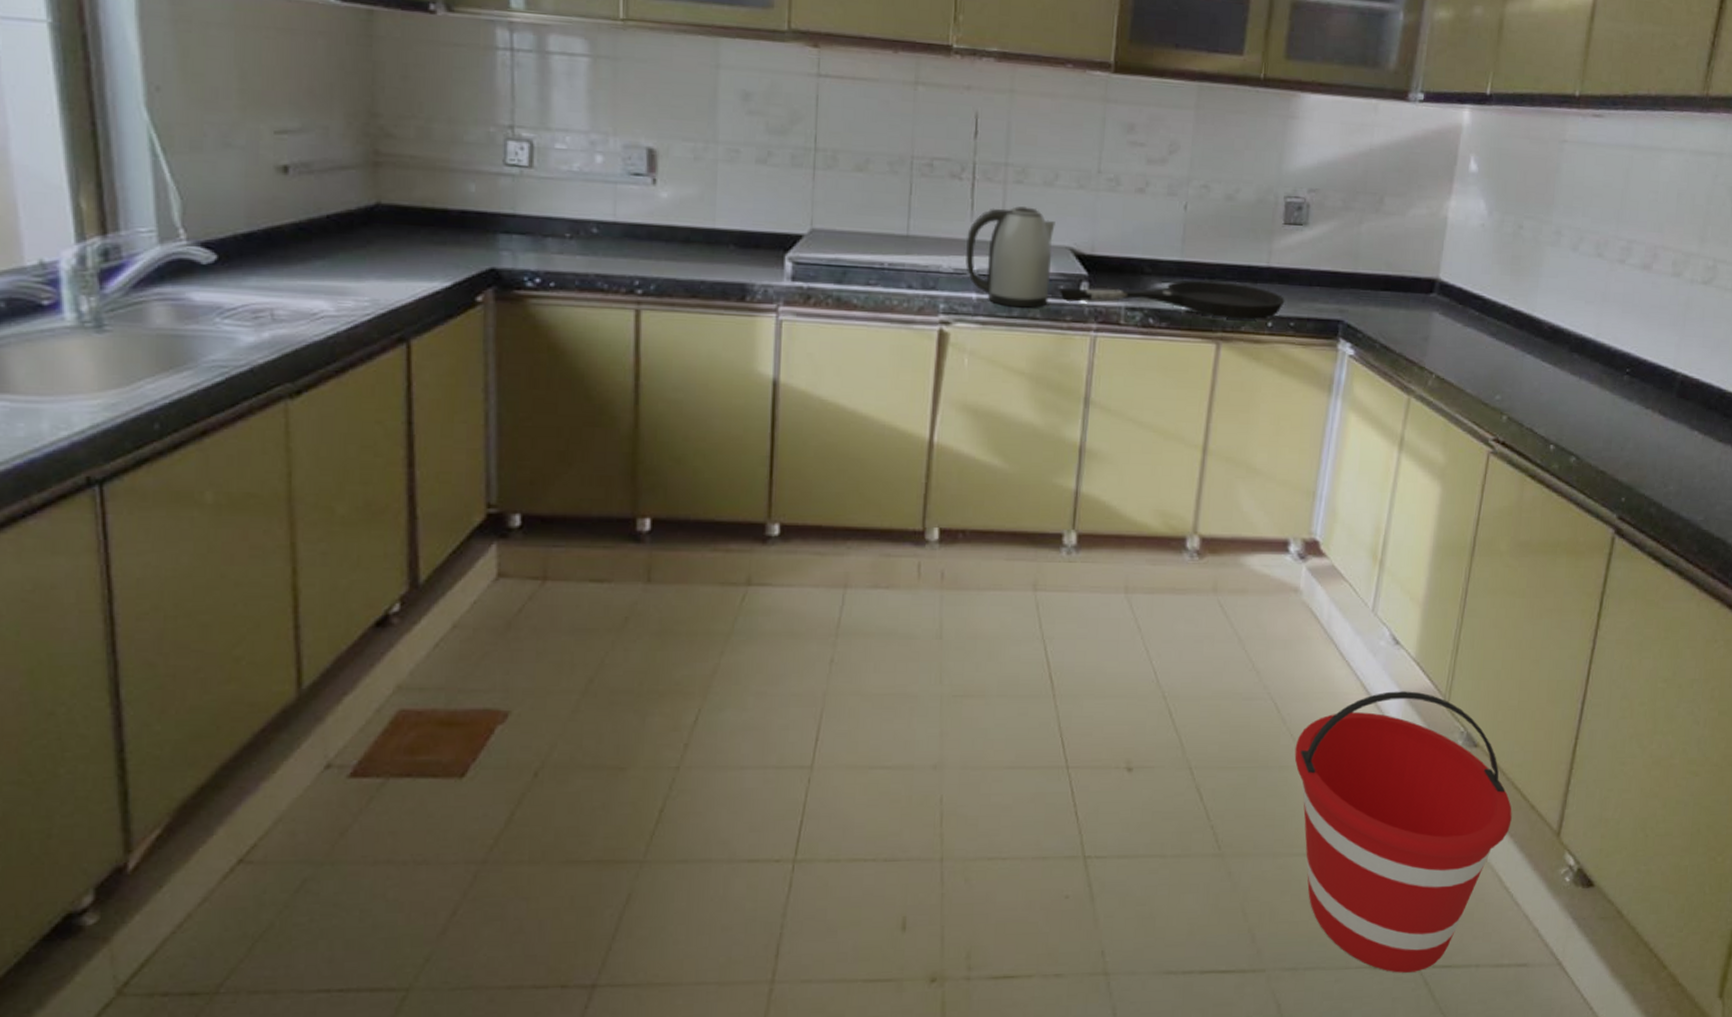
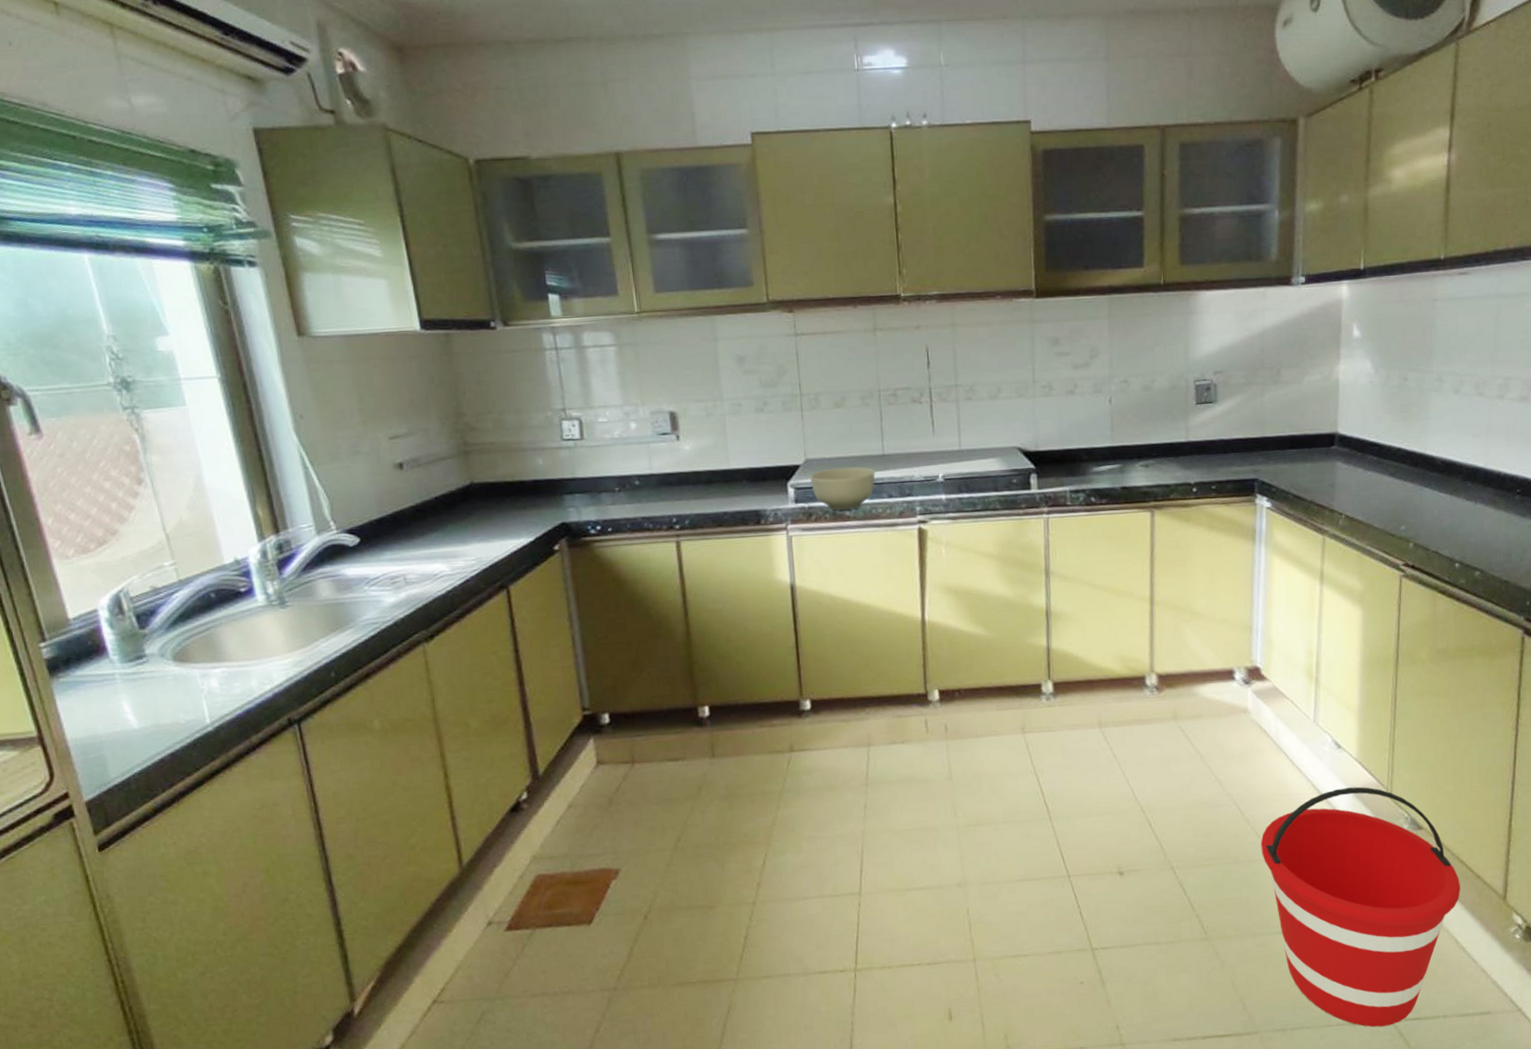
bowl: none [813,244,895,298] -> present [809,466,876,511]
kettle: present [965,206,1055,308] -> none [931,418,1005,502]
frying pan: present [1059,280,1285,320] -> none [1012,459,1205,492]

